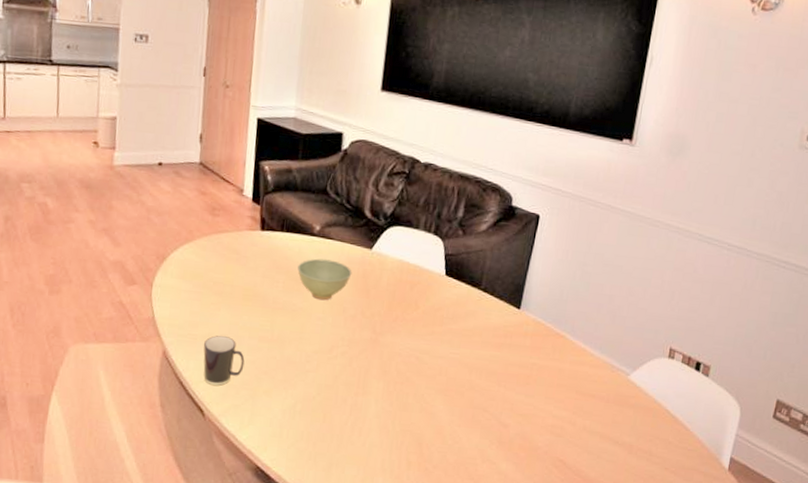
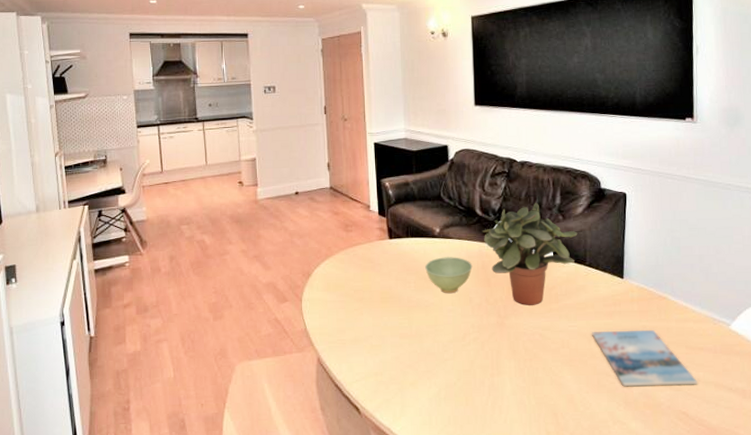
mug: present [203,335,245,386] -> none [352,338,390,384]
potted plant: none [368,211,477,325] -> present [481,202,578,305]
magazine: none [474,362,582,432] -> present [592,329,697,387]

